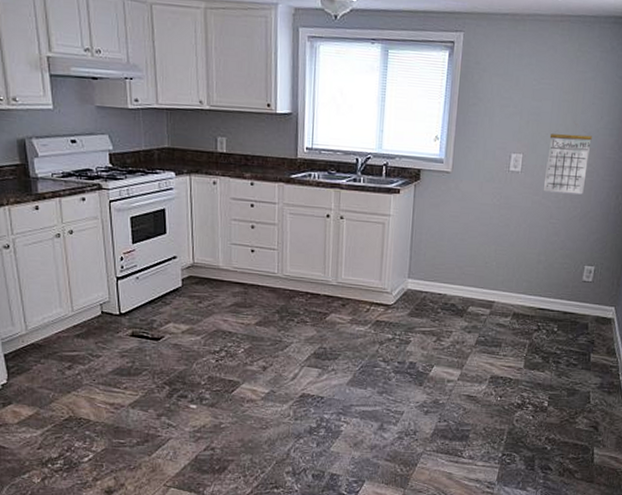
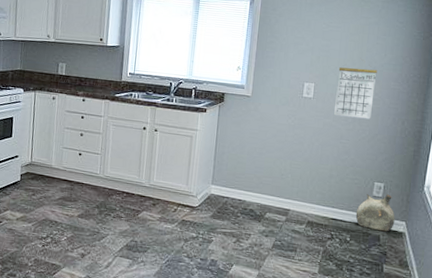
ceramic jug: none [564,278,605,319] -> present [355,194,395,232]

